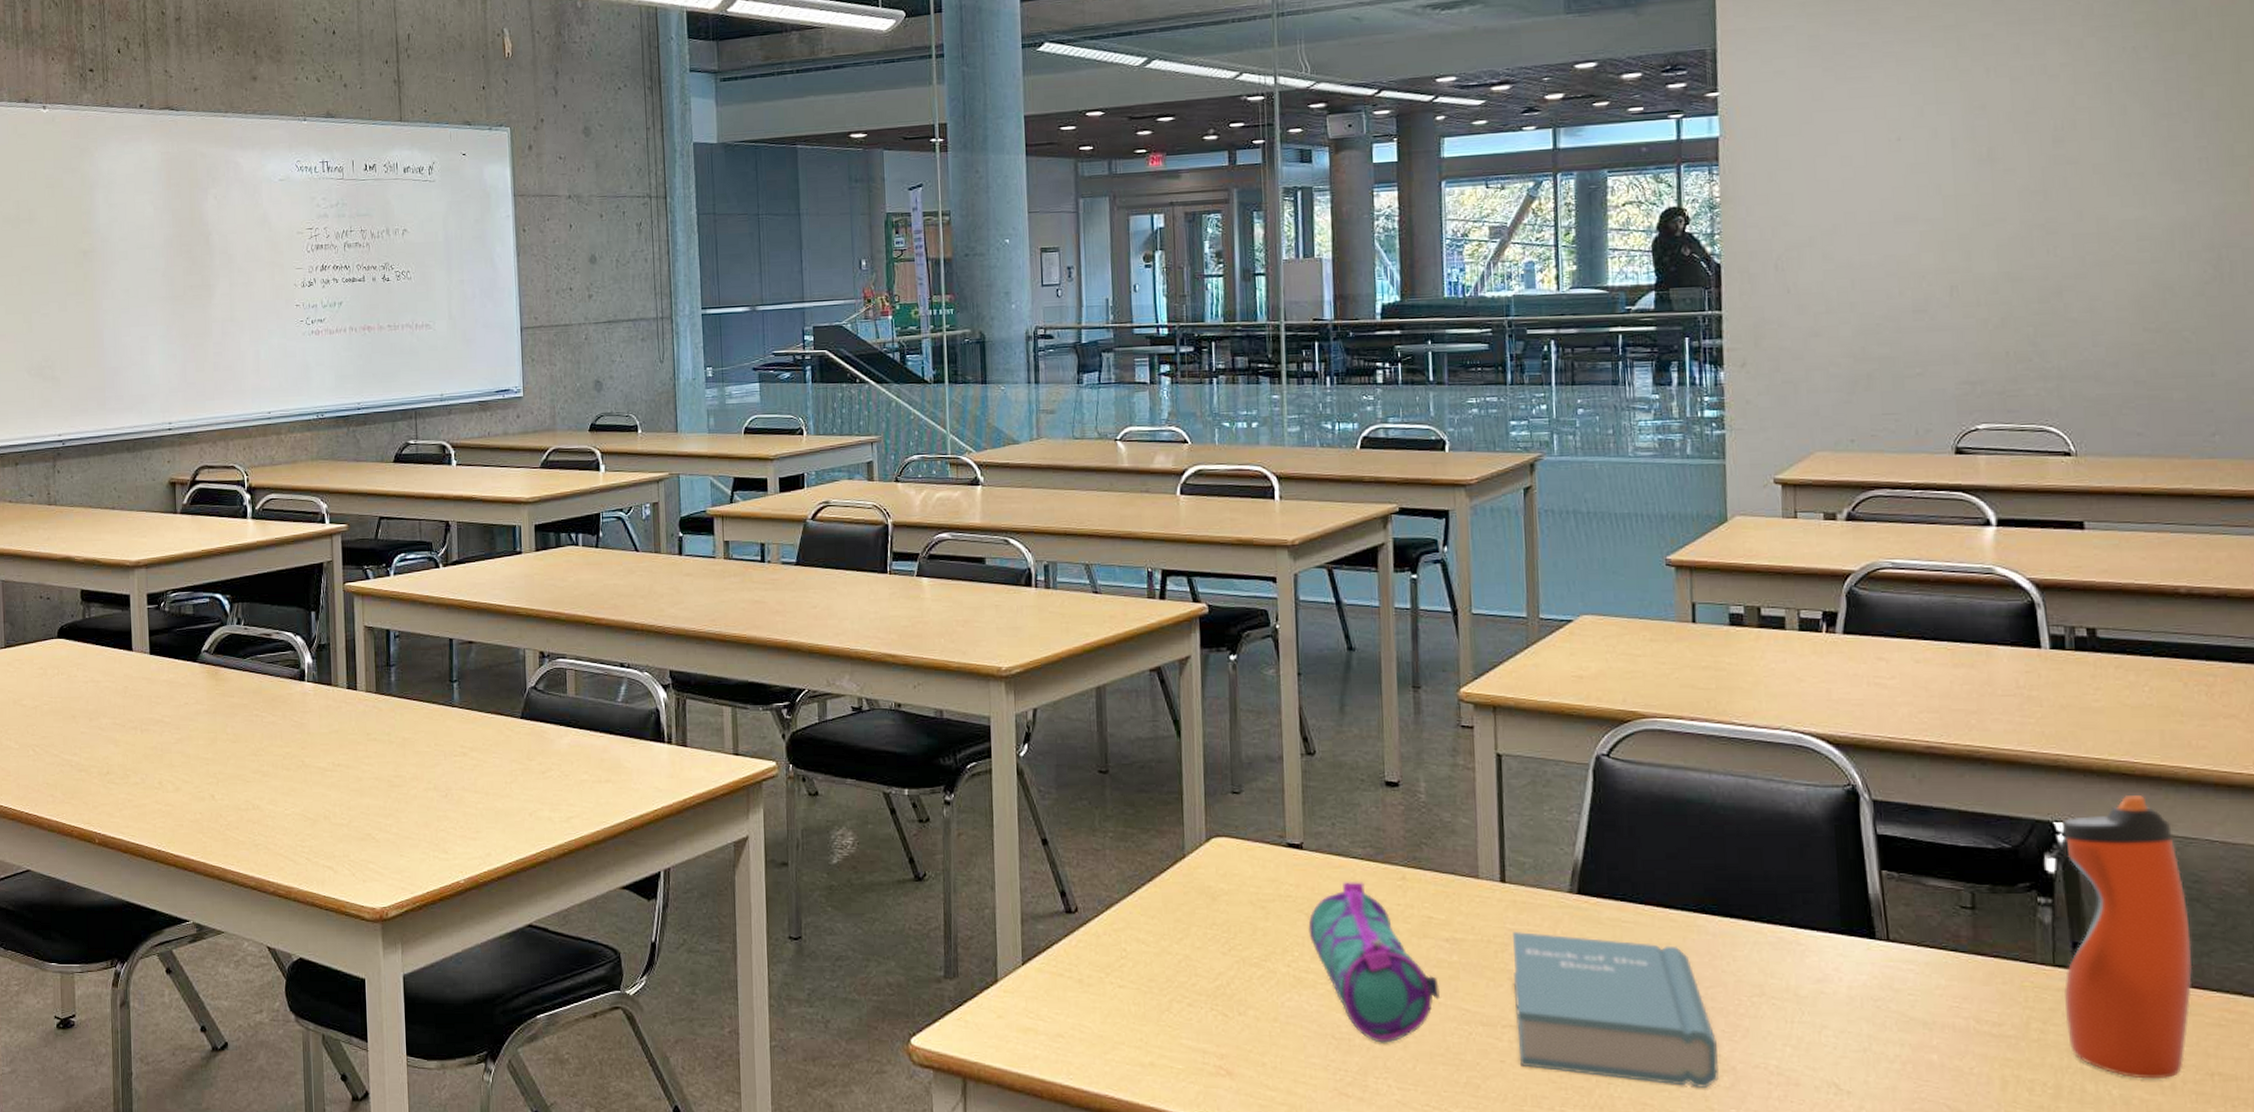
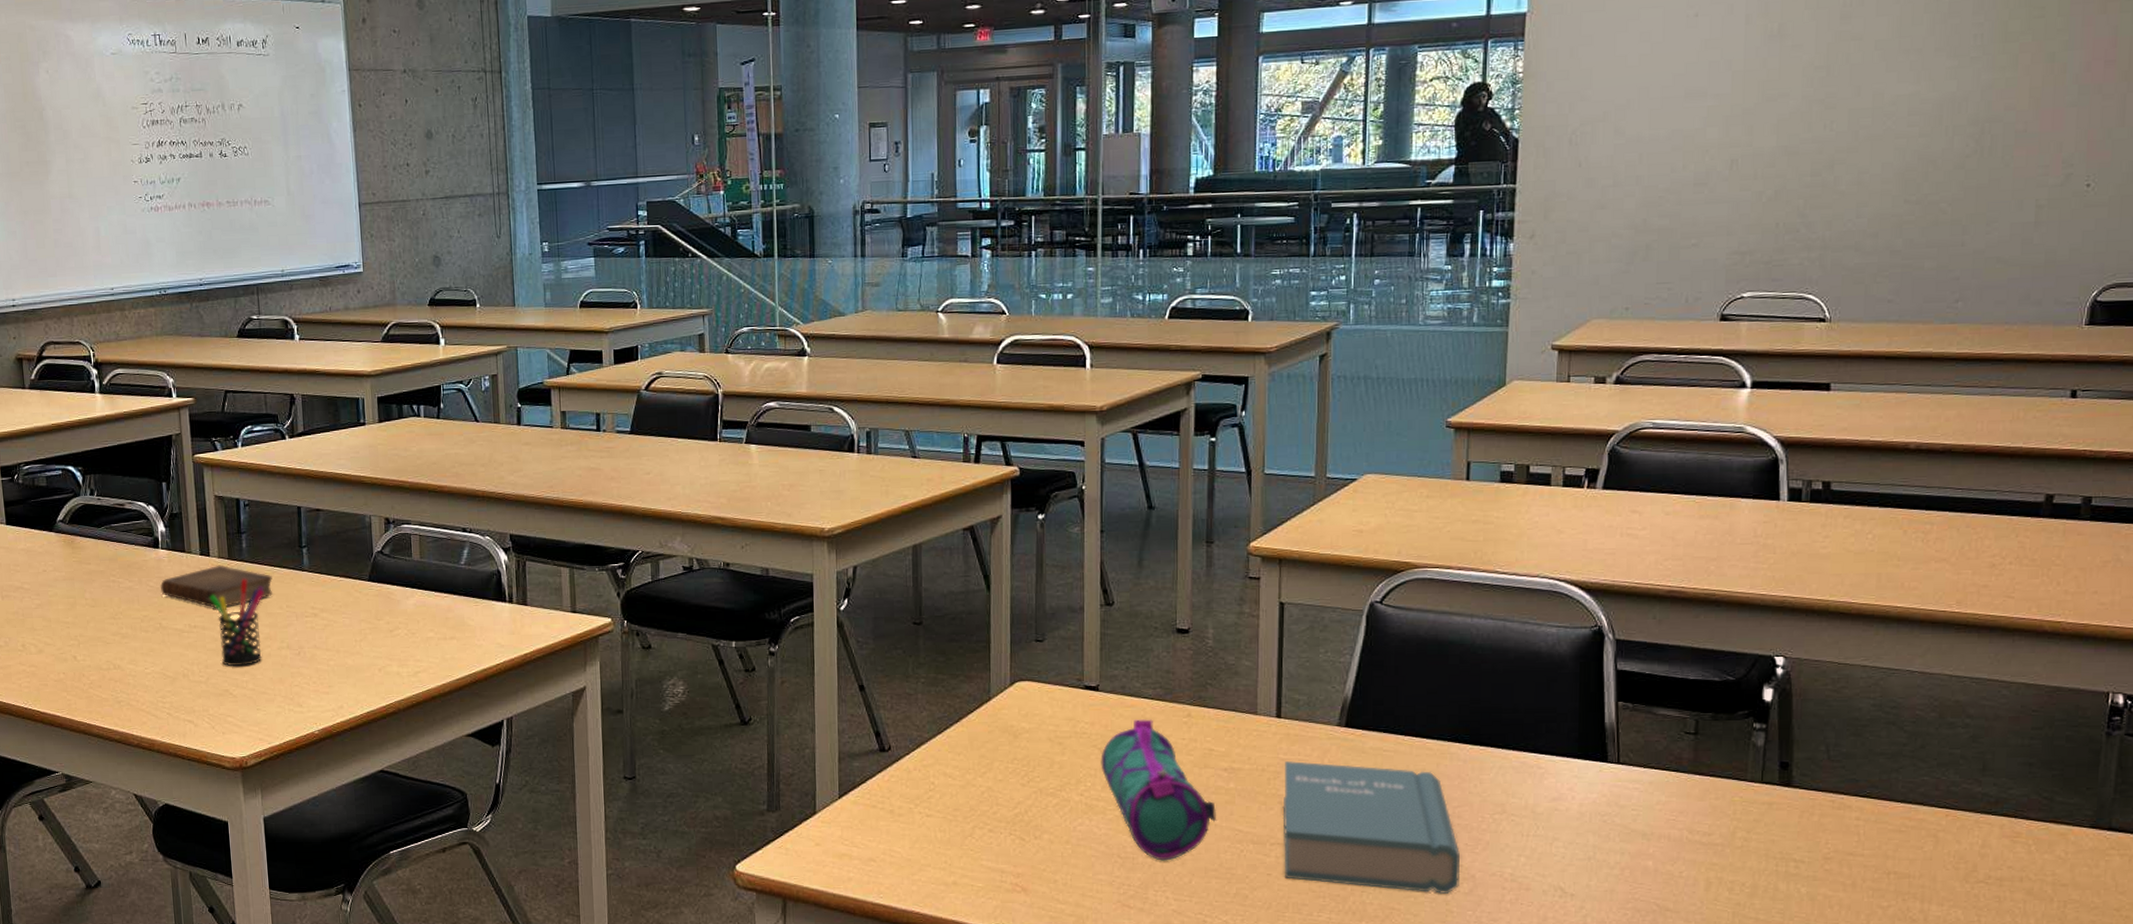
book: none [304,700,421,745] -> present [159,566,272,608]
pen holder: none [355,715,412,808] -> present [209,579,264,666]
water bottle: present [2063,795,2193,1079] -> none [1767,632,1884,878]

